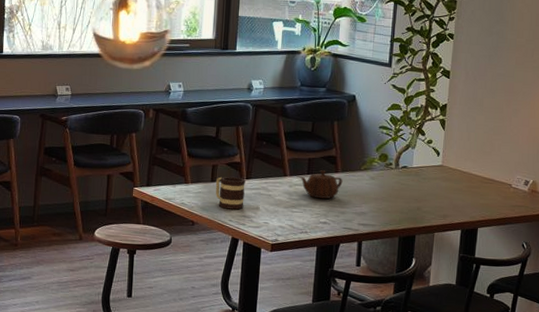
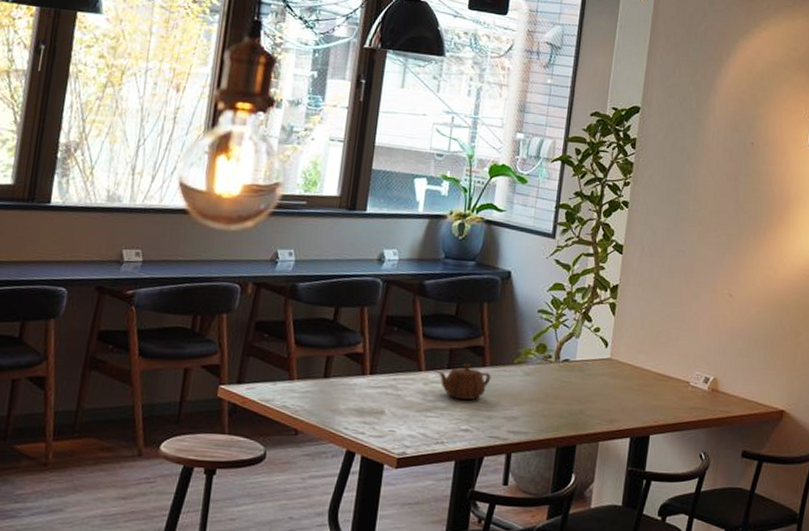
mug: present [215,176,245,210] -> none [328,371,369,414]

